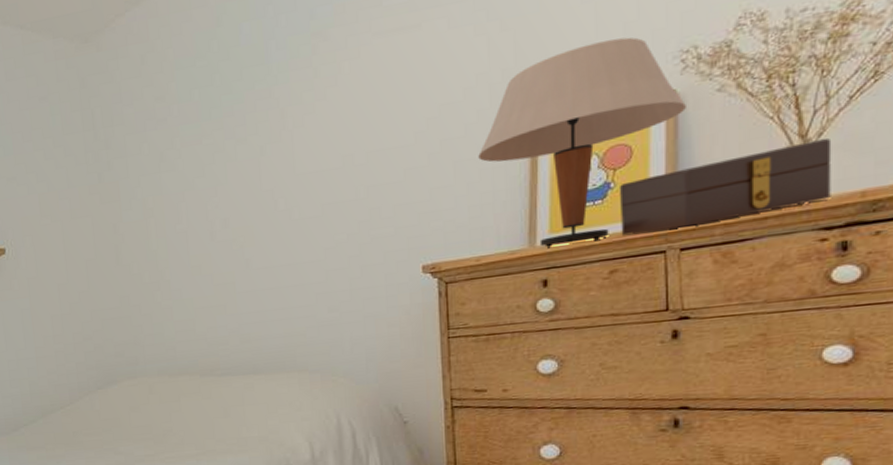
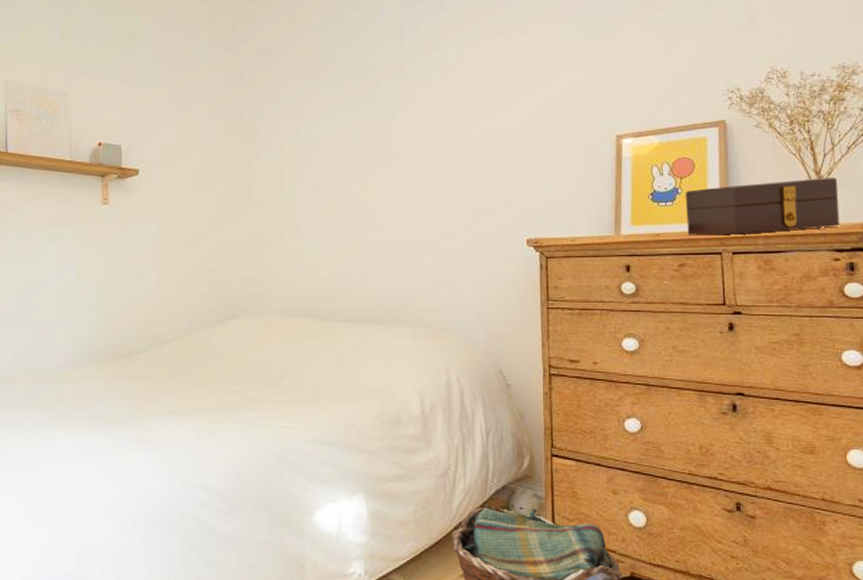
table lamp: present [478,37,686,247] -> none [575,72,733,237]

